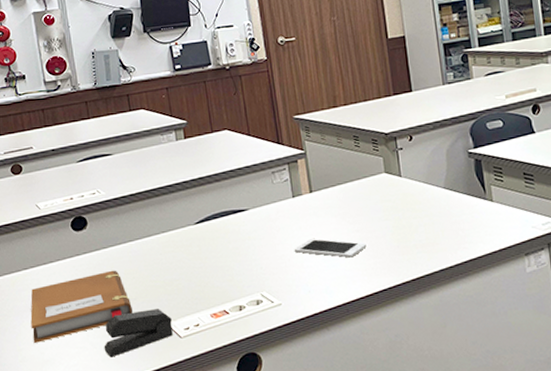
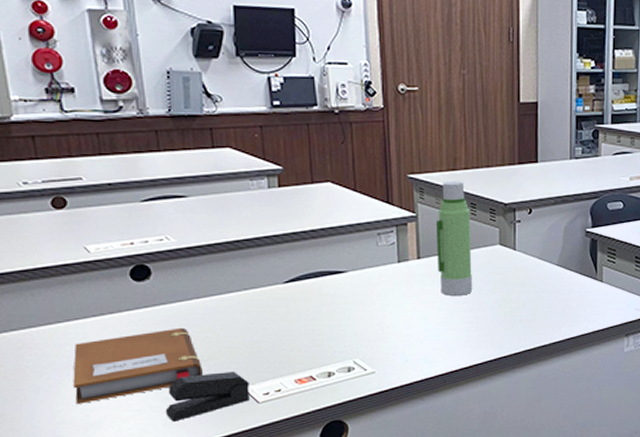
cell phone: present [294,239,367,258] -> none [394,307,472,329]
water bottle: none [323,116,365,226] -> present [435,181,473,296]

